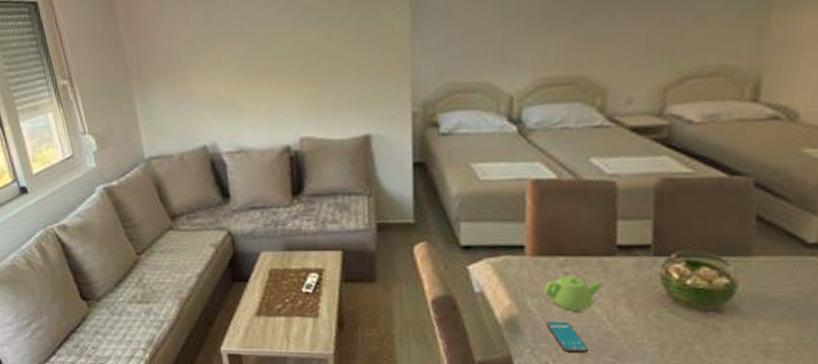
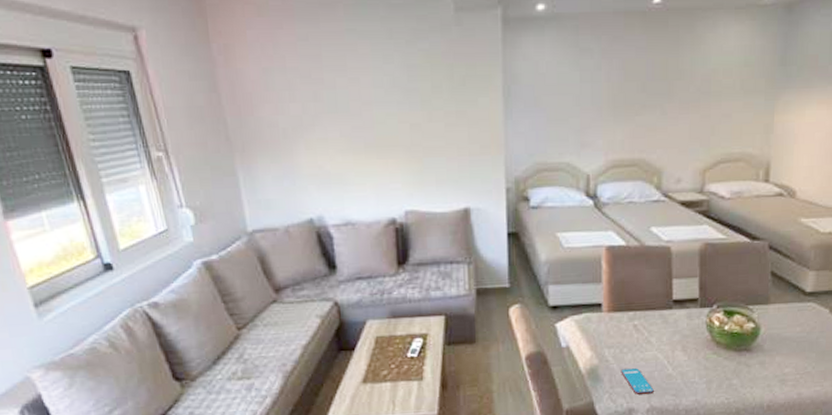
teapot: present [544,275,603,311] -> none [618,327,663,358]

